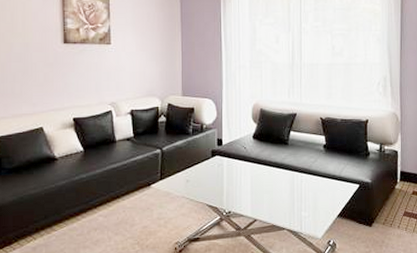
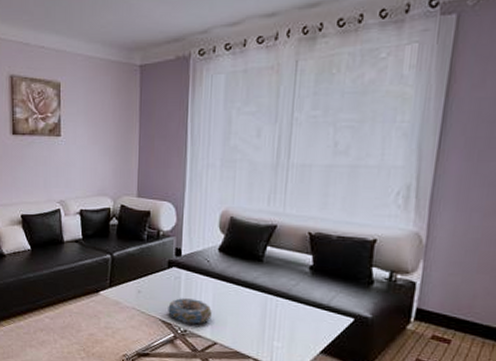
decorative bowl: none [214,182,251,206] -> present [168,298,212,325]

